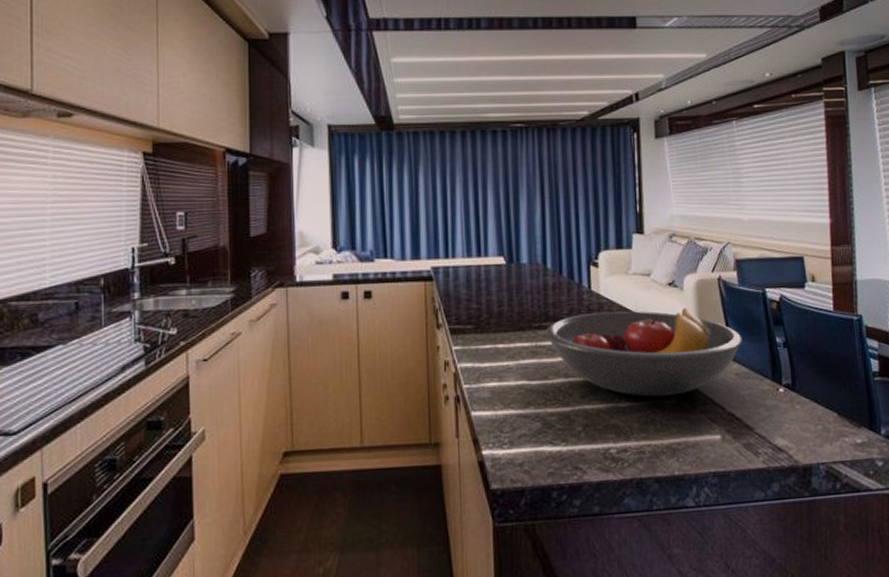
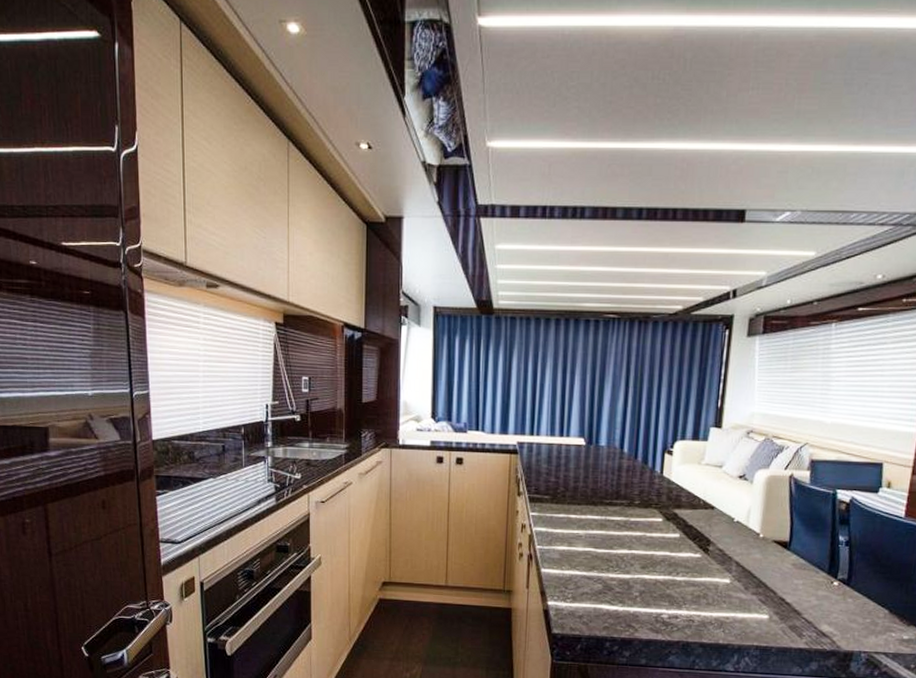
fruit bowl: present [545,307,743,397] -> none [615,495,805,576]

